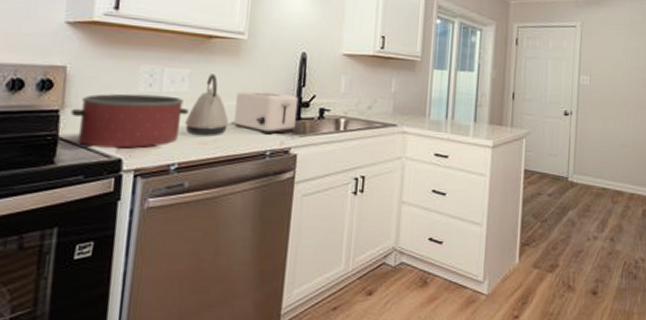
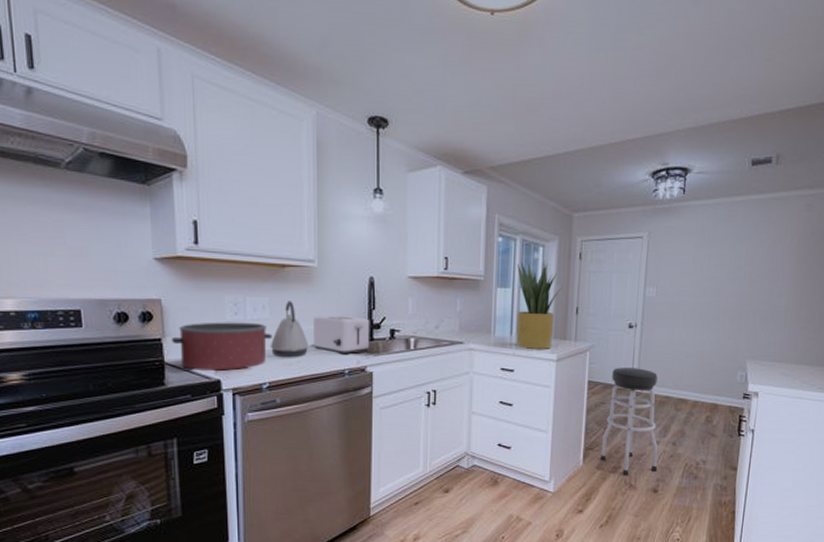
planter: none [451,44,499,135] -> present [516,260,563,349]
bar stool: none [537,156,597,275] -> present [600,368,658,475]

